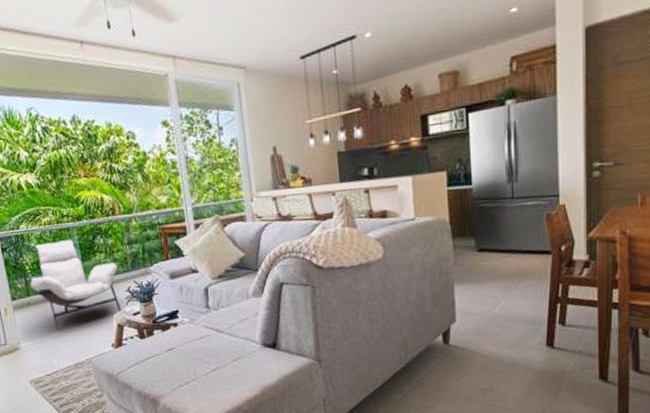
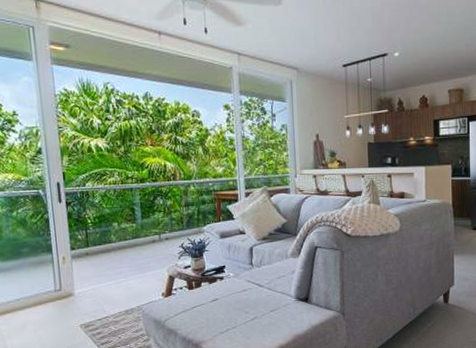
lounge chair: present [30,239,122,331] -> none [90,199,174,280]

